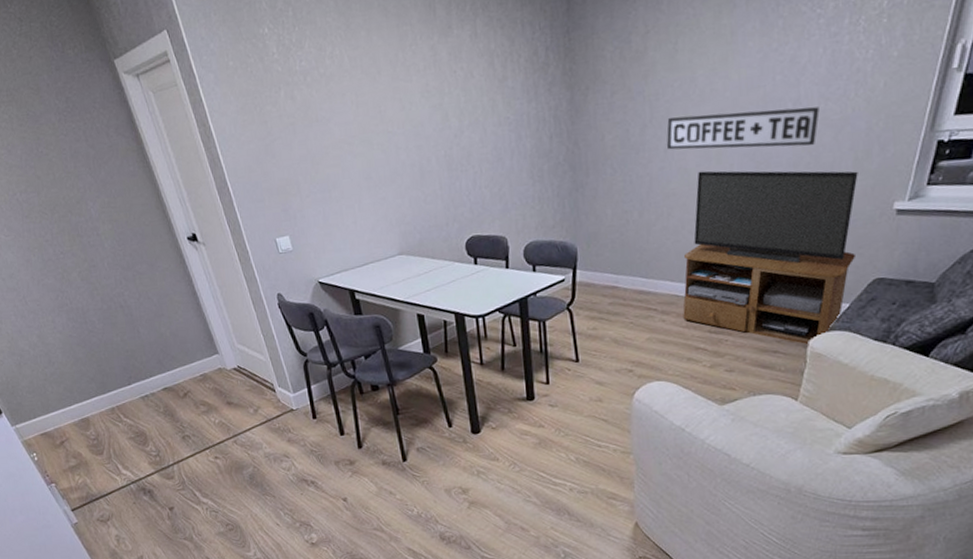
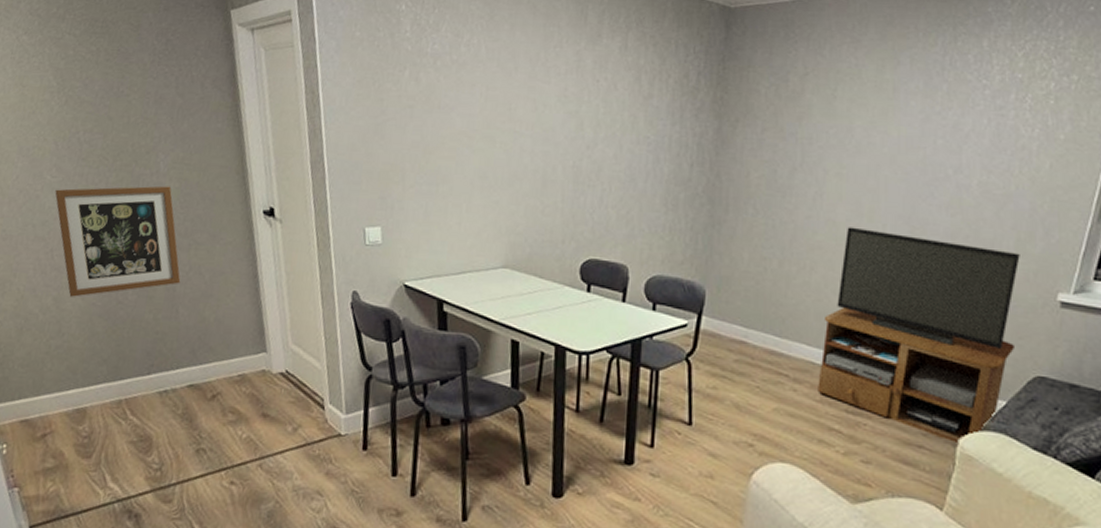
wall art: none [12,228,135,333] -> present [55,186,181,297]
sign: present [667,107,820,150] -> none [817,164,981,219]

